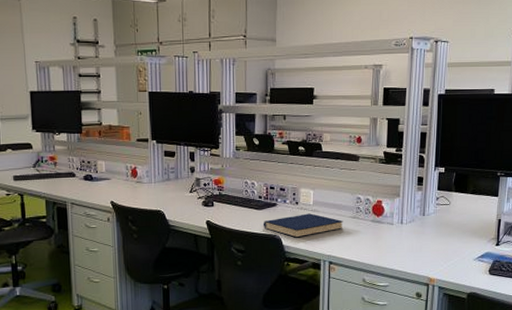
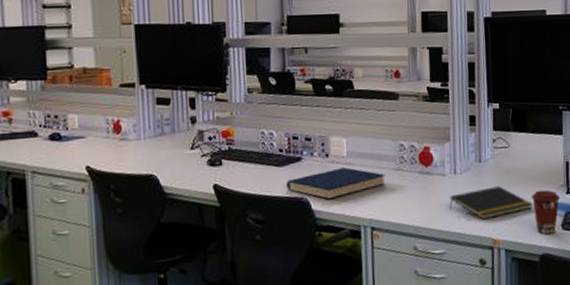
notepad: none [395,236,466,262] -> present [449,186,533,220]
coffee cup: none [466,241,490,277] -> present [532,190,561,235]

